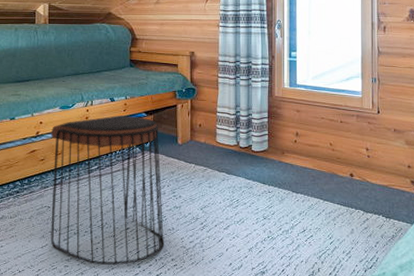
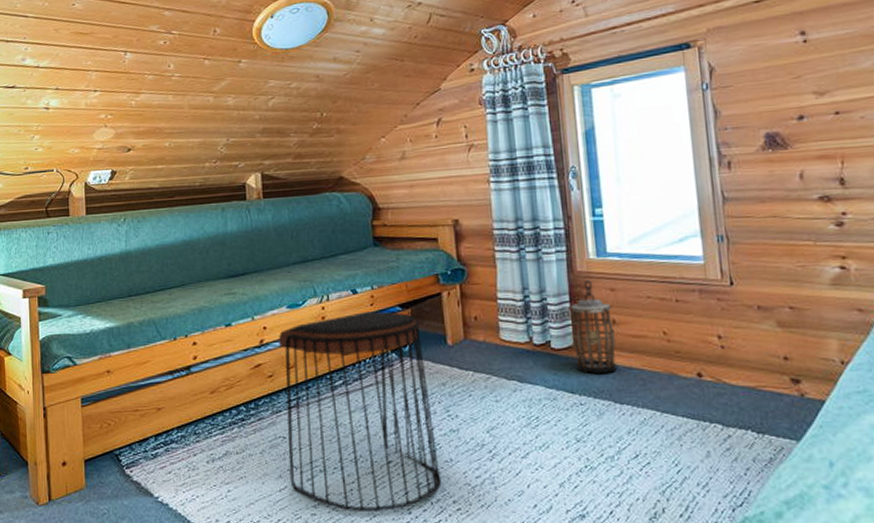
lantern: none [267,103,298,170] -> present [569,280,618,374]

